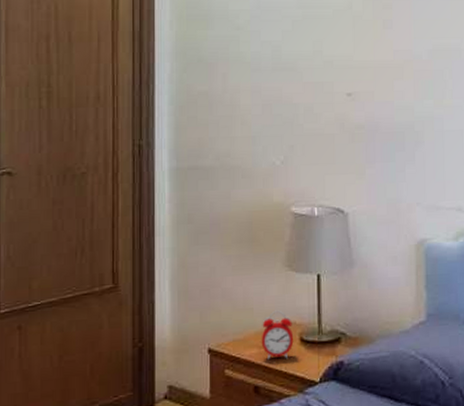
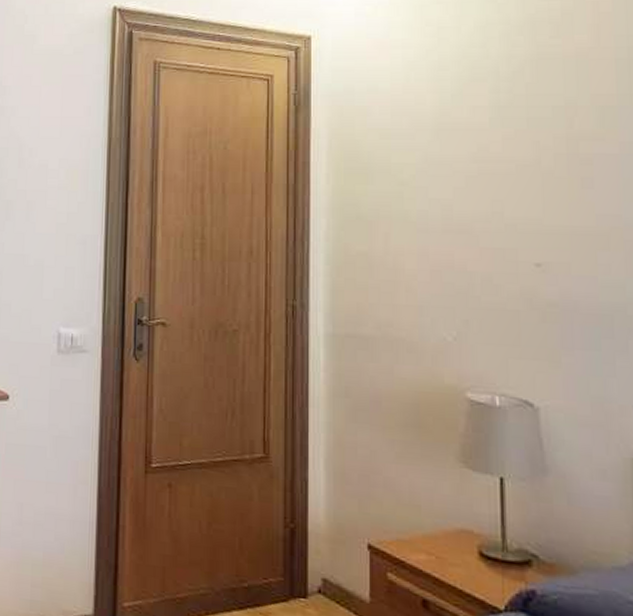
alarm clock: present [261,310,294,360] -> none [430,512,471,575]

